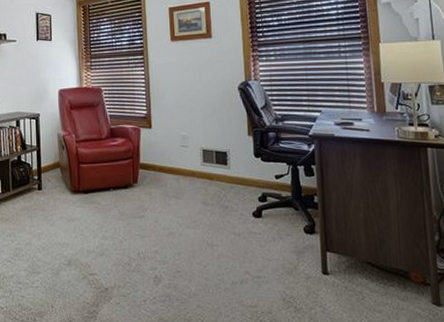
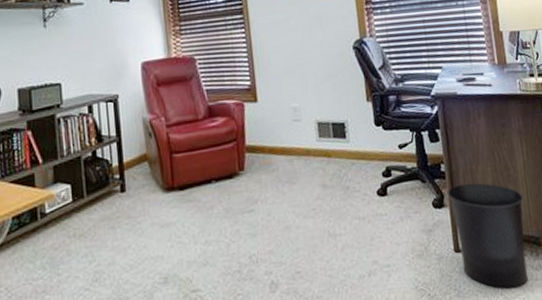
waste bin: none [319,216,394,313] -> present [448,183,529,289]

